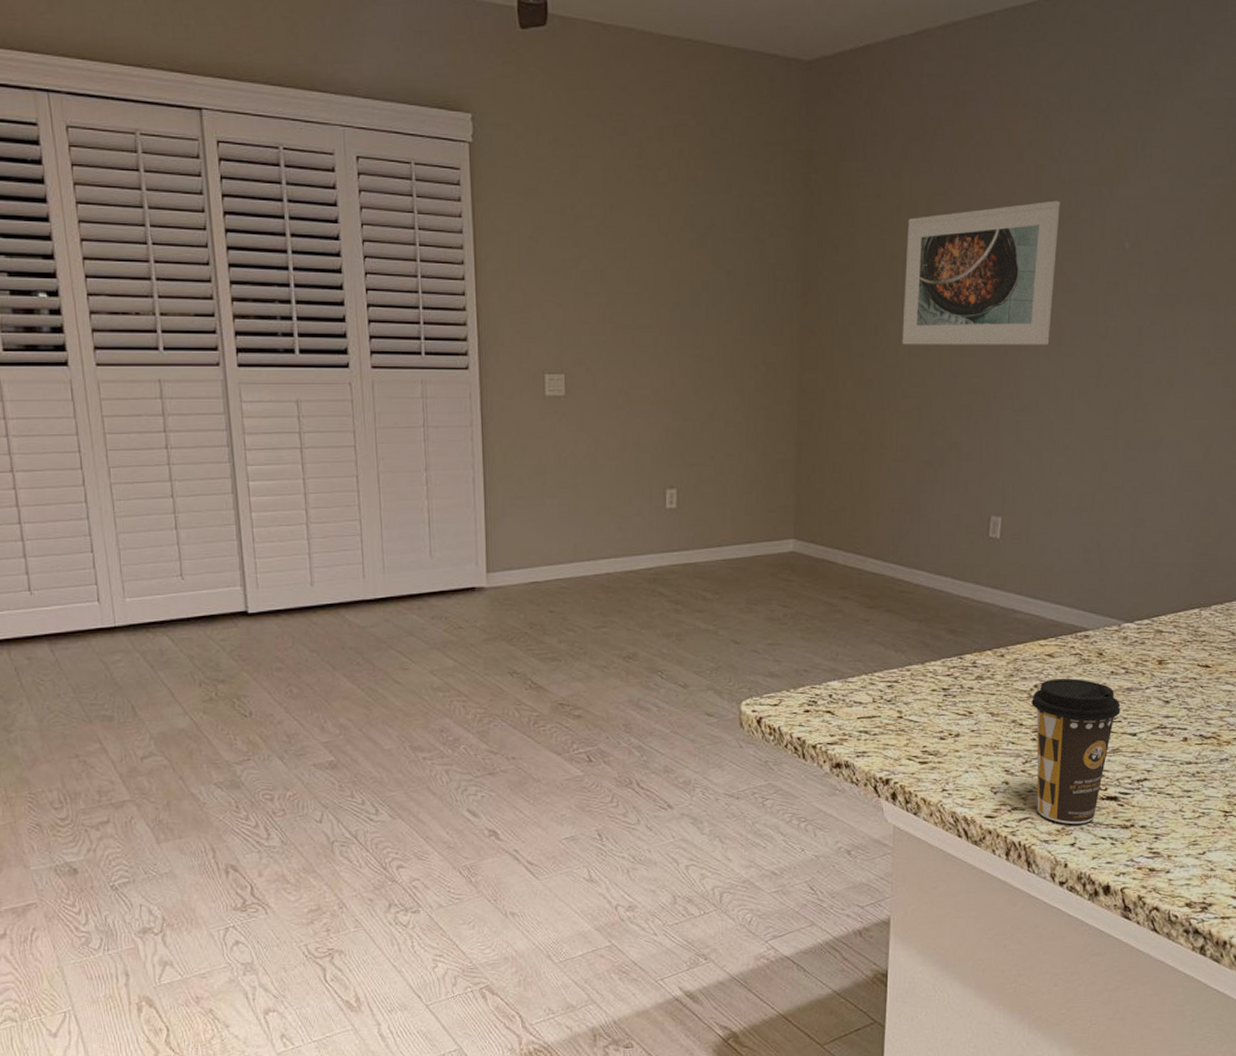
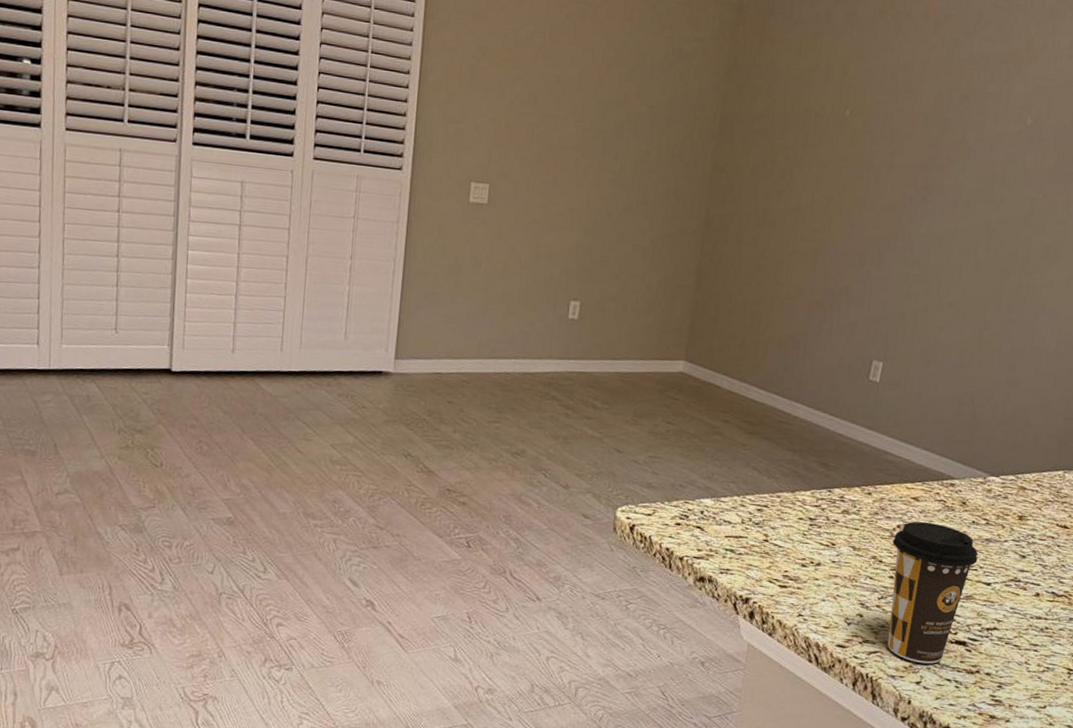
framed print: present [902,200,1060,345] -> none [806,73,970,206]

